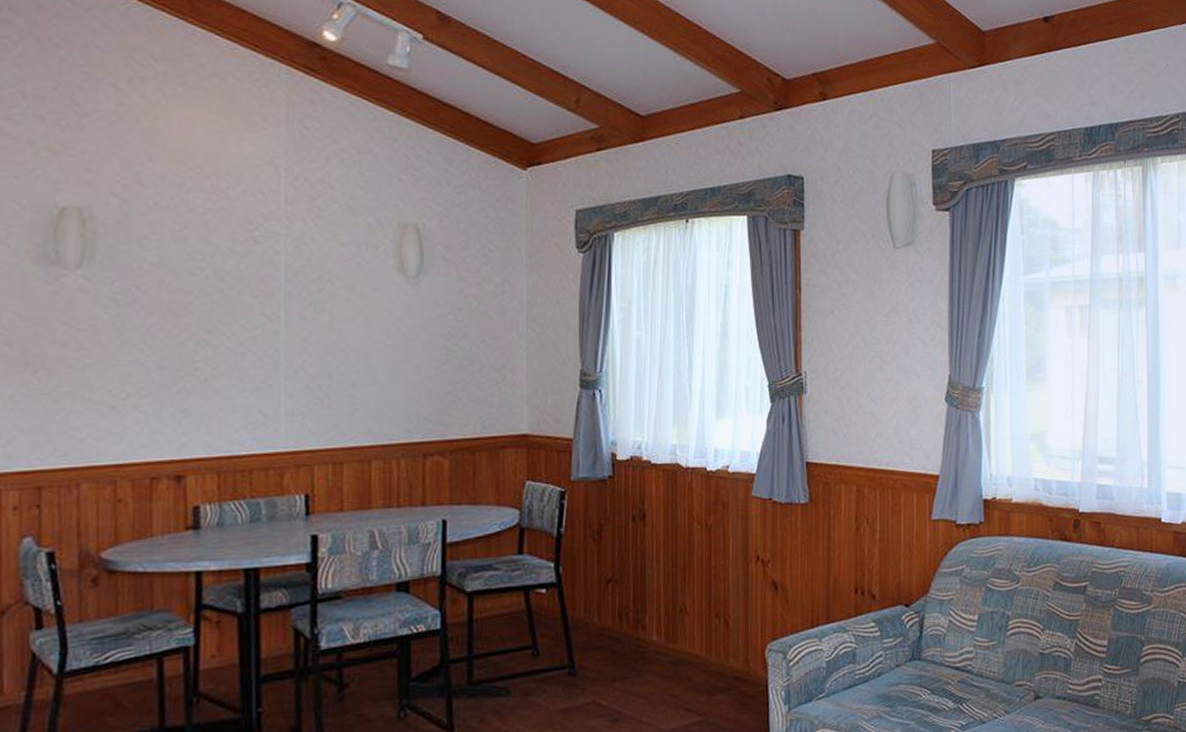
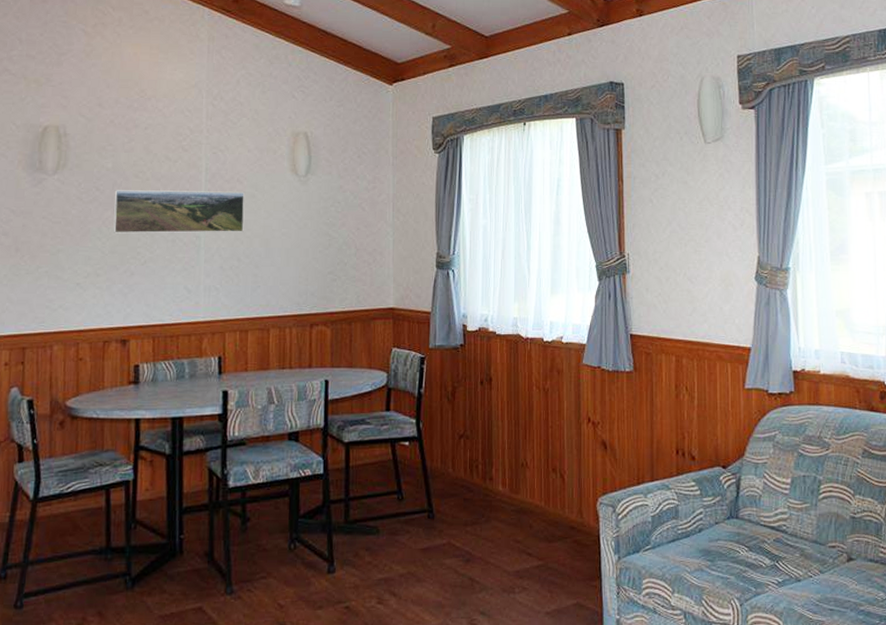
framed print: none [160,290,338,345] -> present [113,190,245,234]

